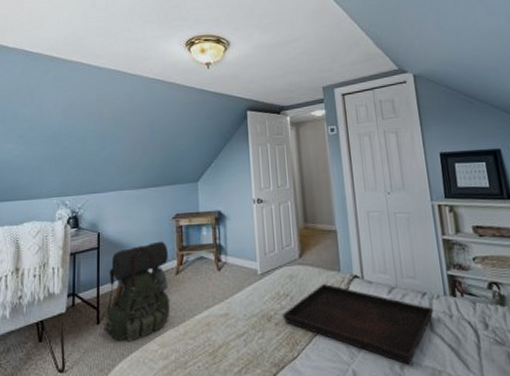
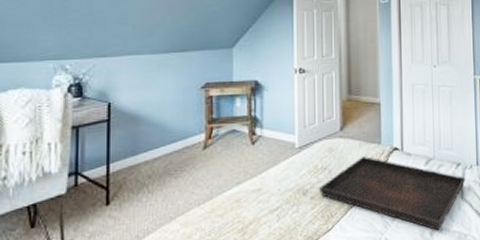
backpack: present [104,241,171,342] -> none [114,113,196,223]

